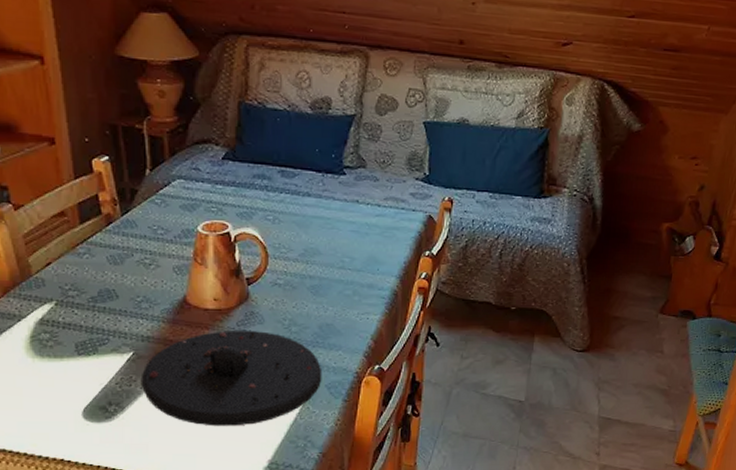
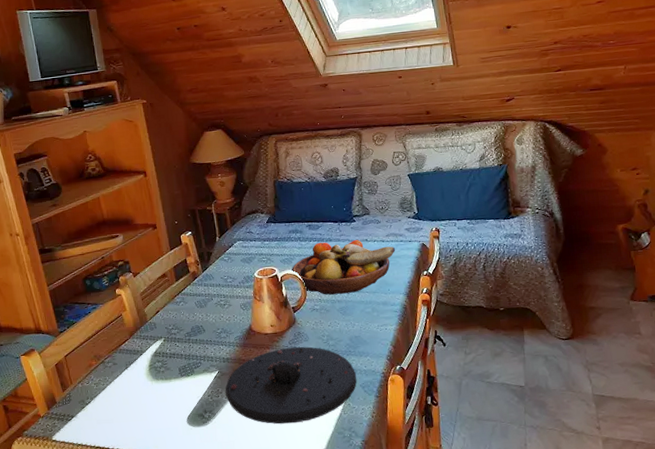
fruit bowl: none [251,196,394,268] -> present [292,240,396,295]

